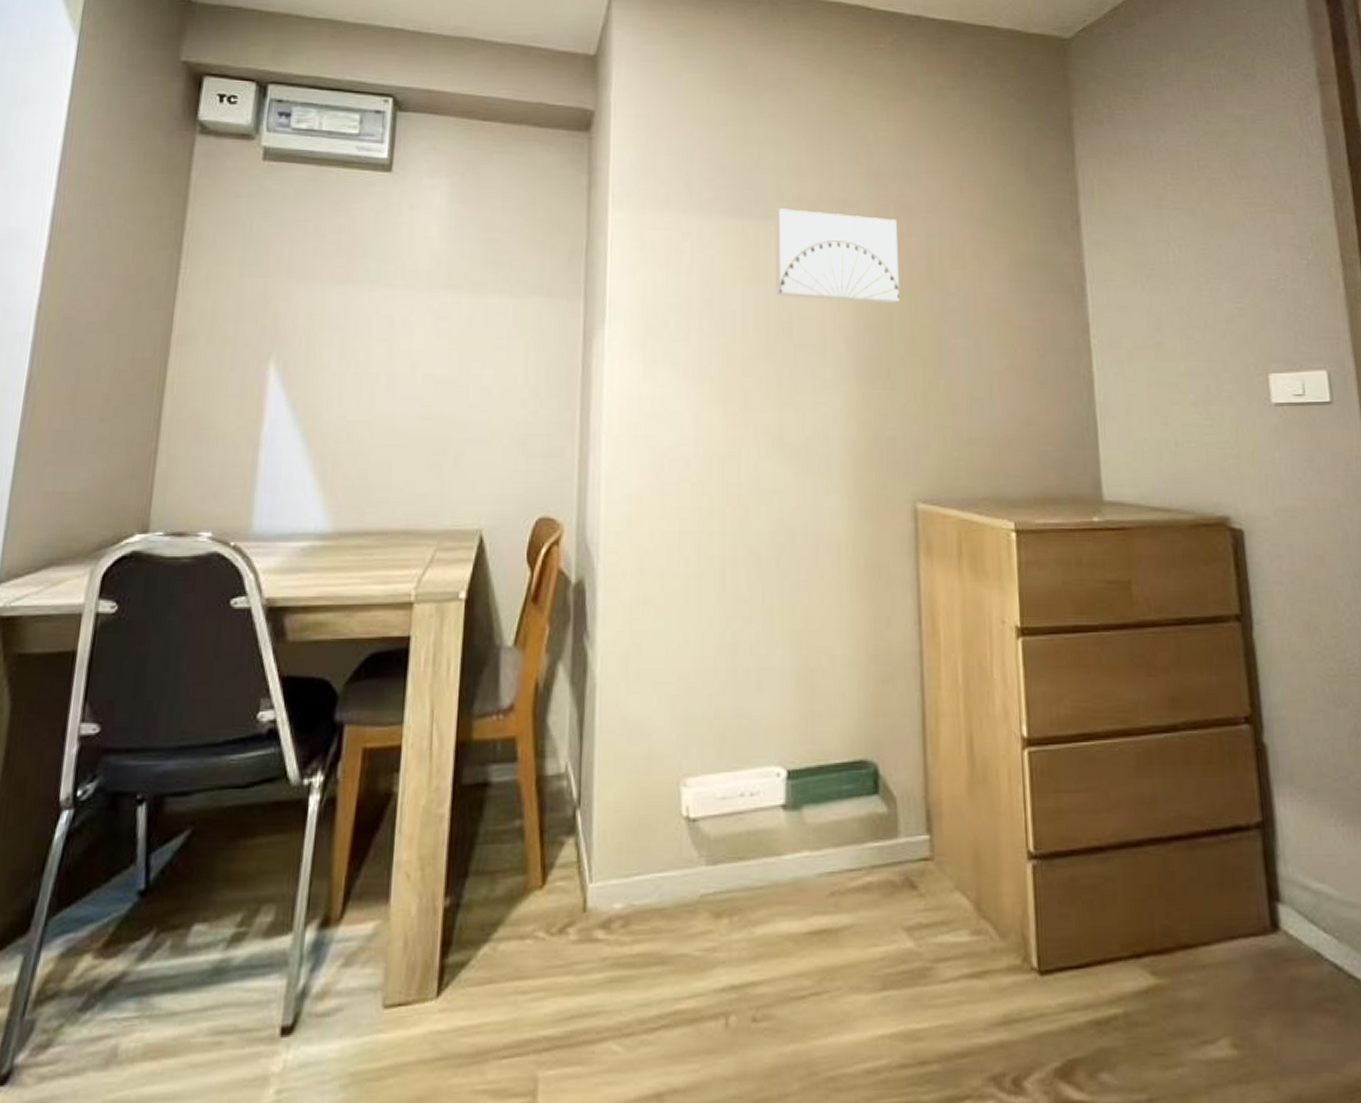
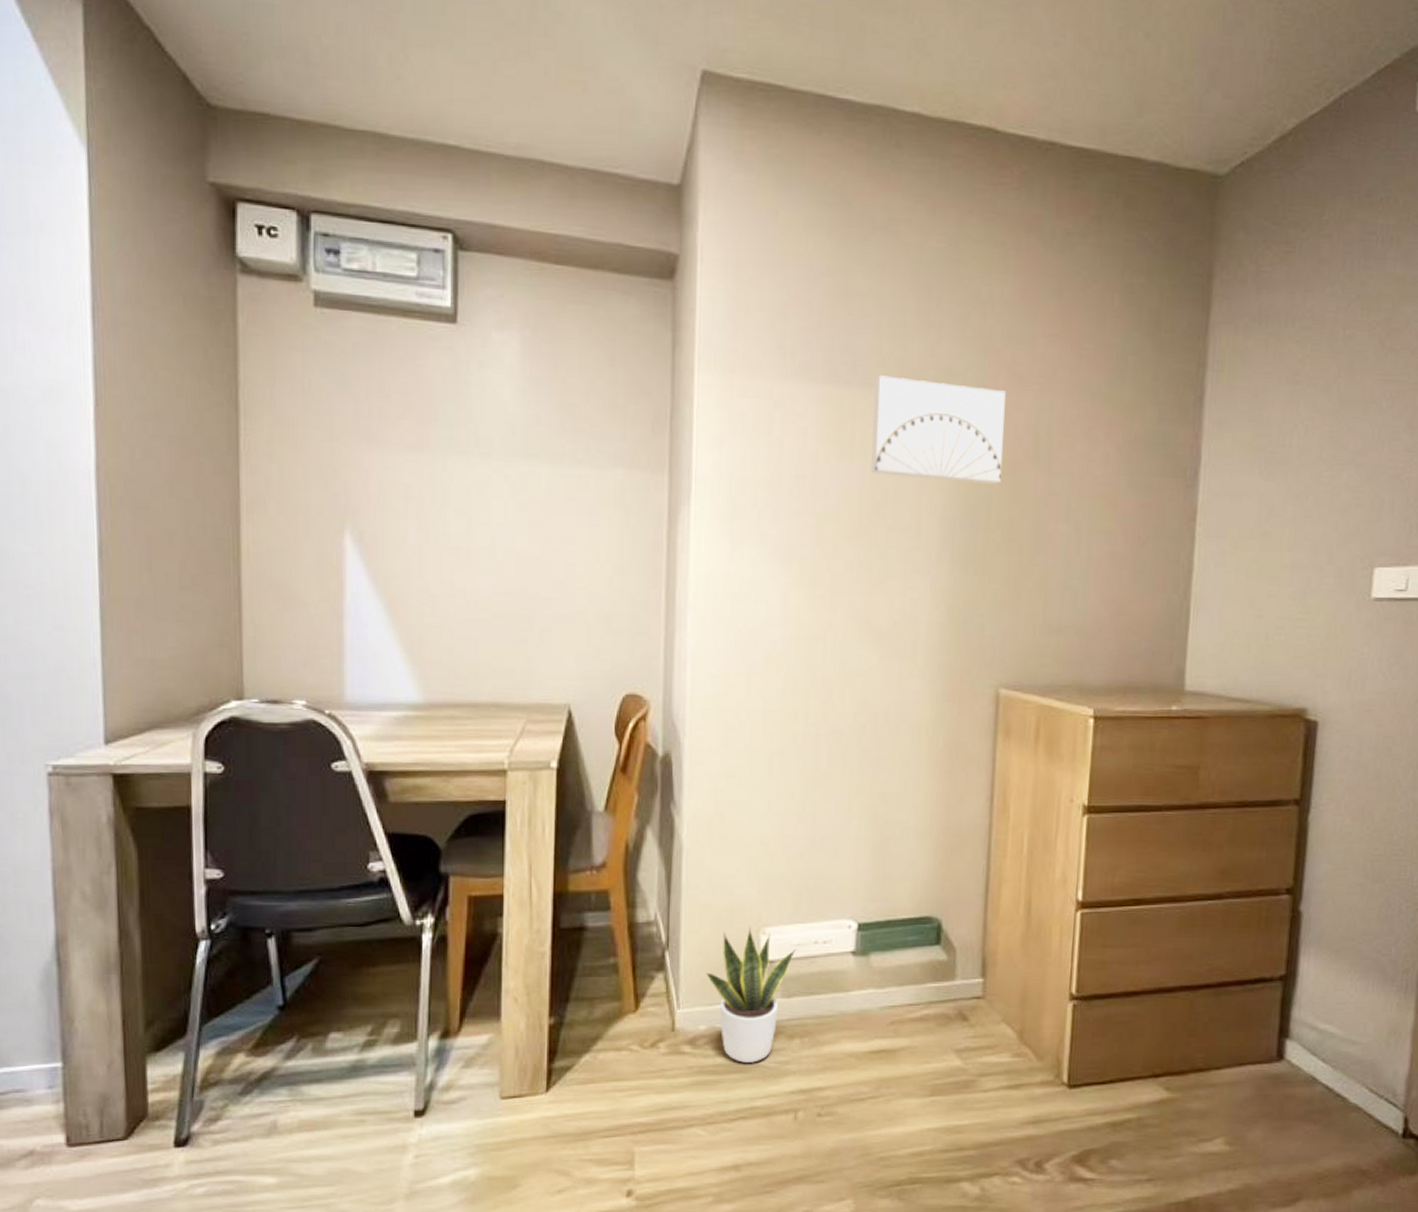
potted plant: none [622,777,723,951] -> present [707,926,798,1063]

